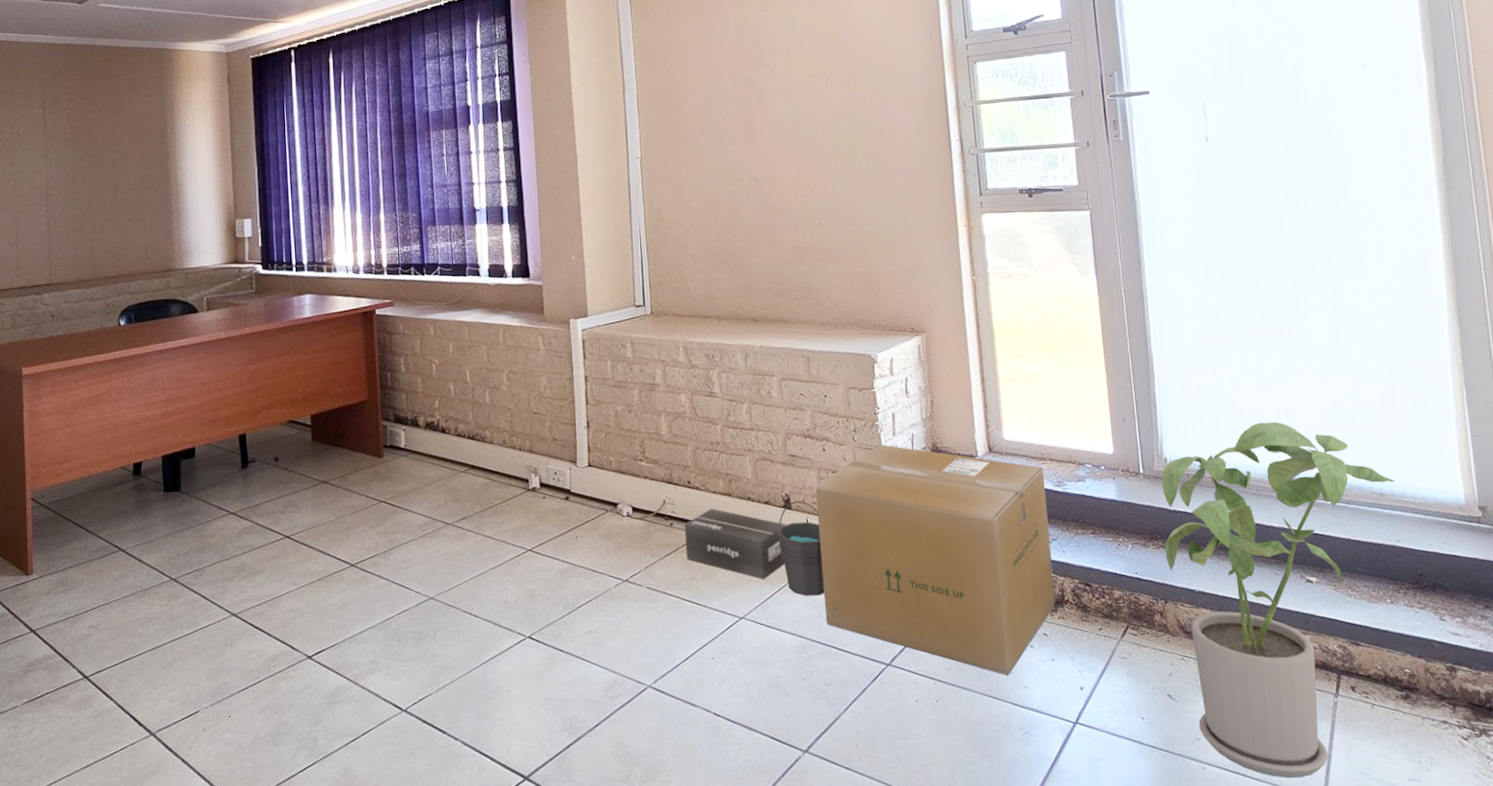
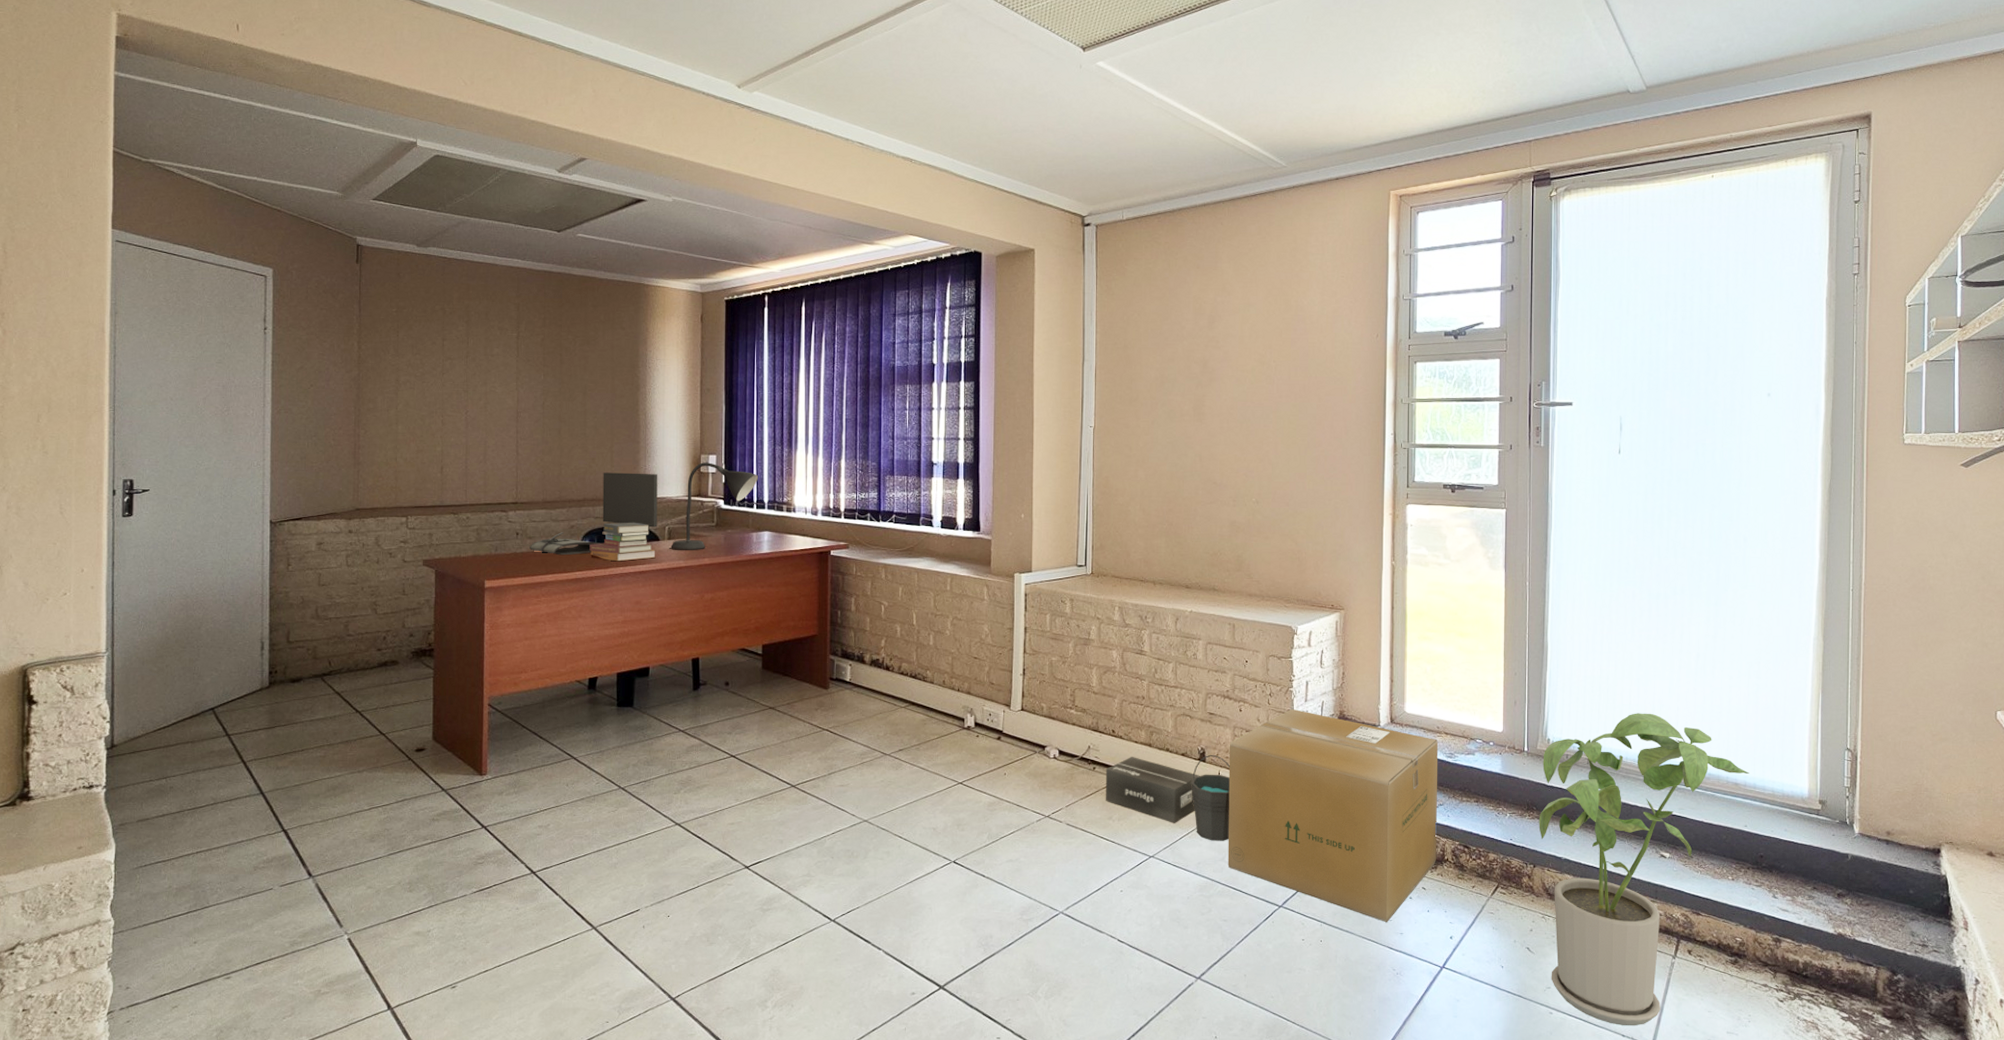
tool roll: none [66,311,138,336] -> present [530,532,601,556]
books: none [127,295,195,338] -> present [589,522,656,562]
computer monitor: none [137,243,195,300] -> present [602,472,658,528]
desk lamp: none [208,227,296,322] -> present [668,462,759,551]

